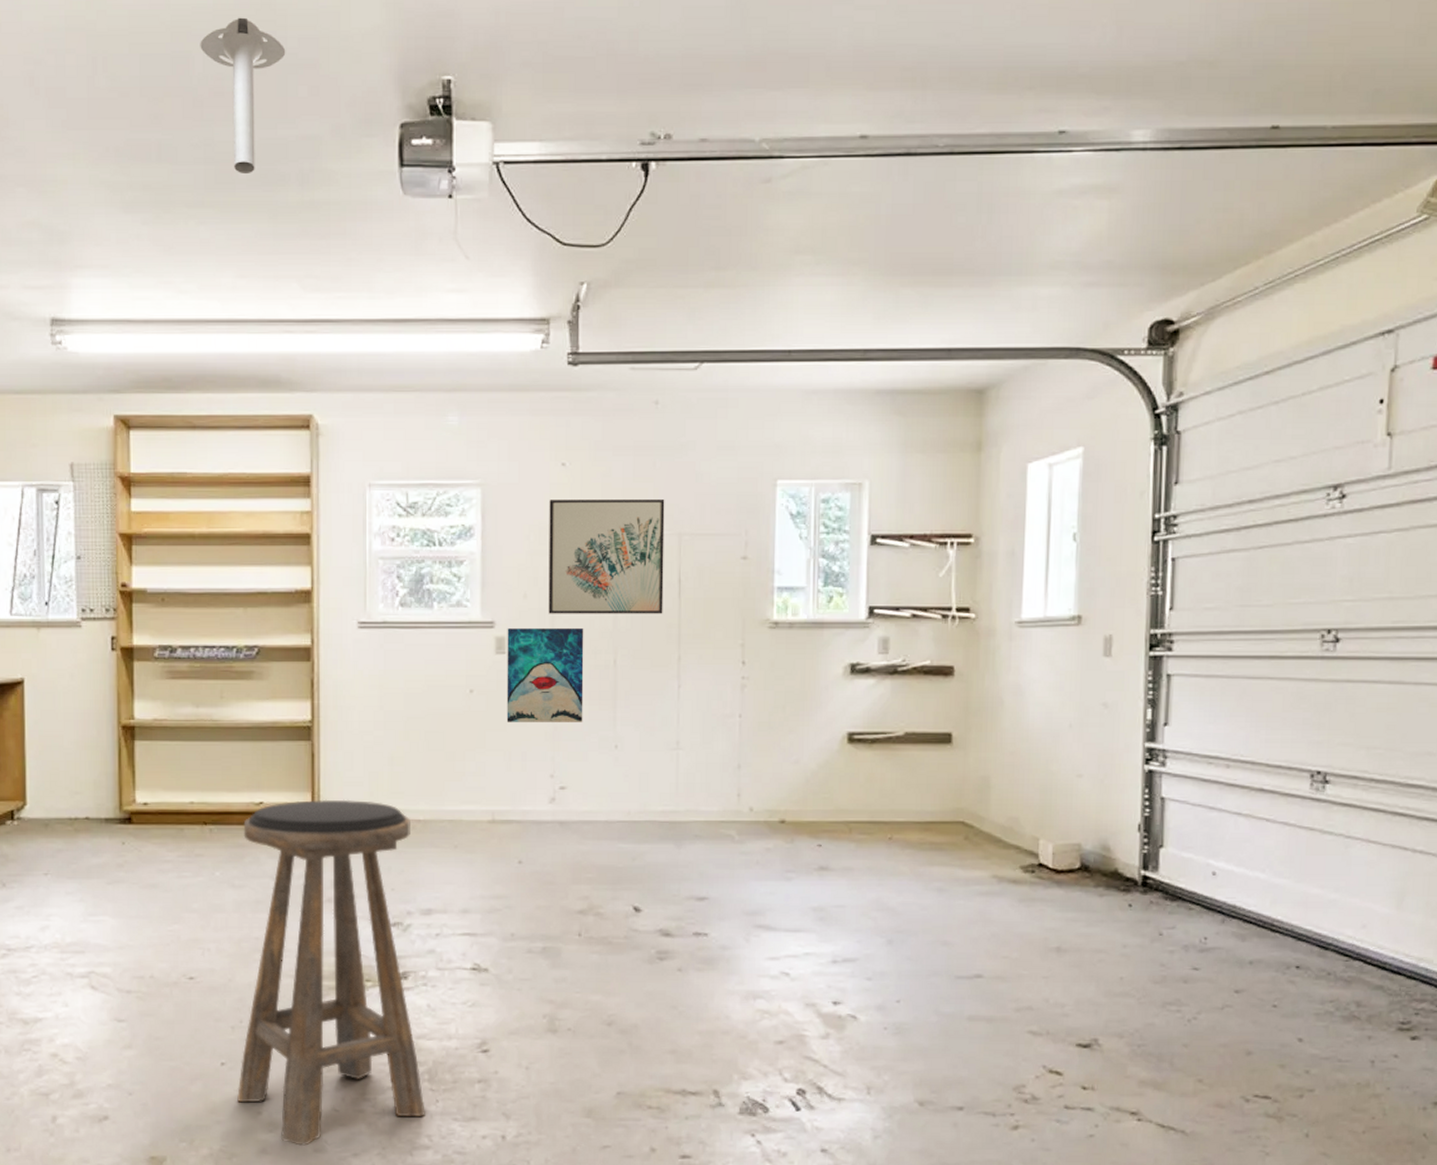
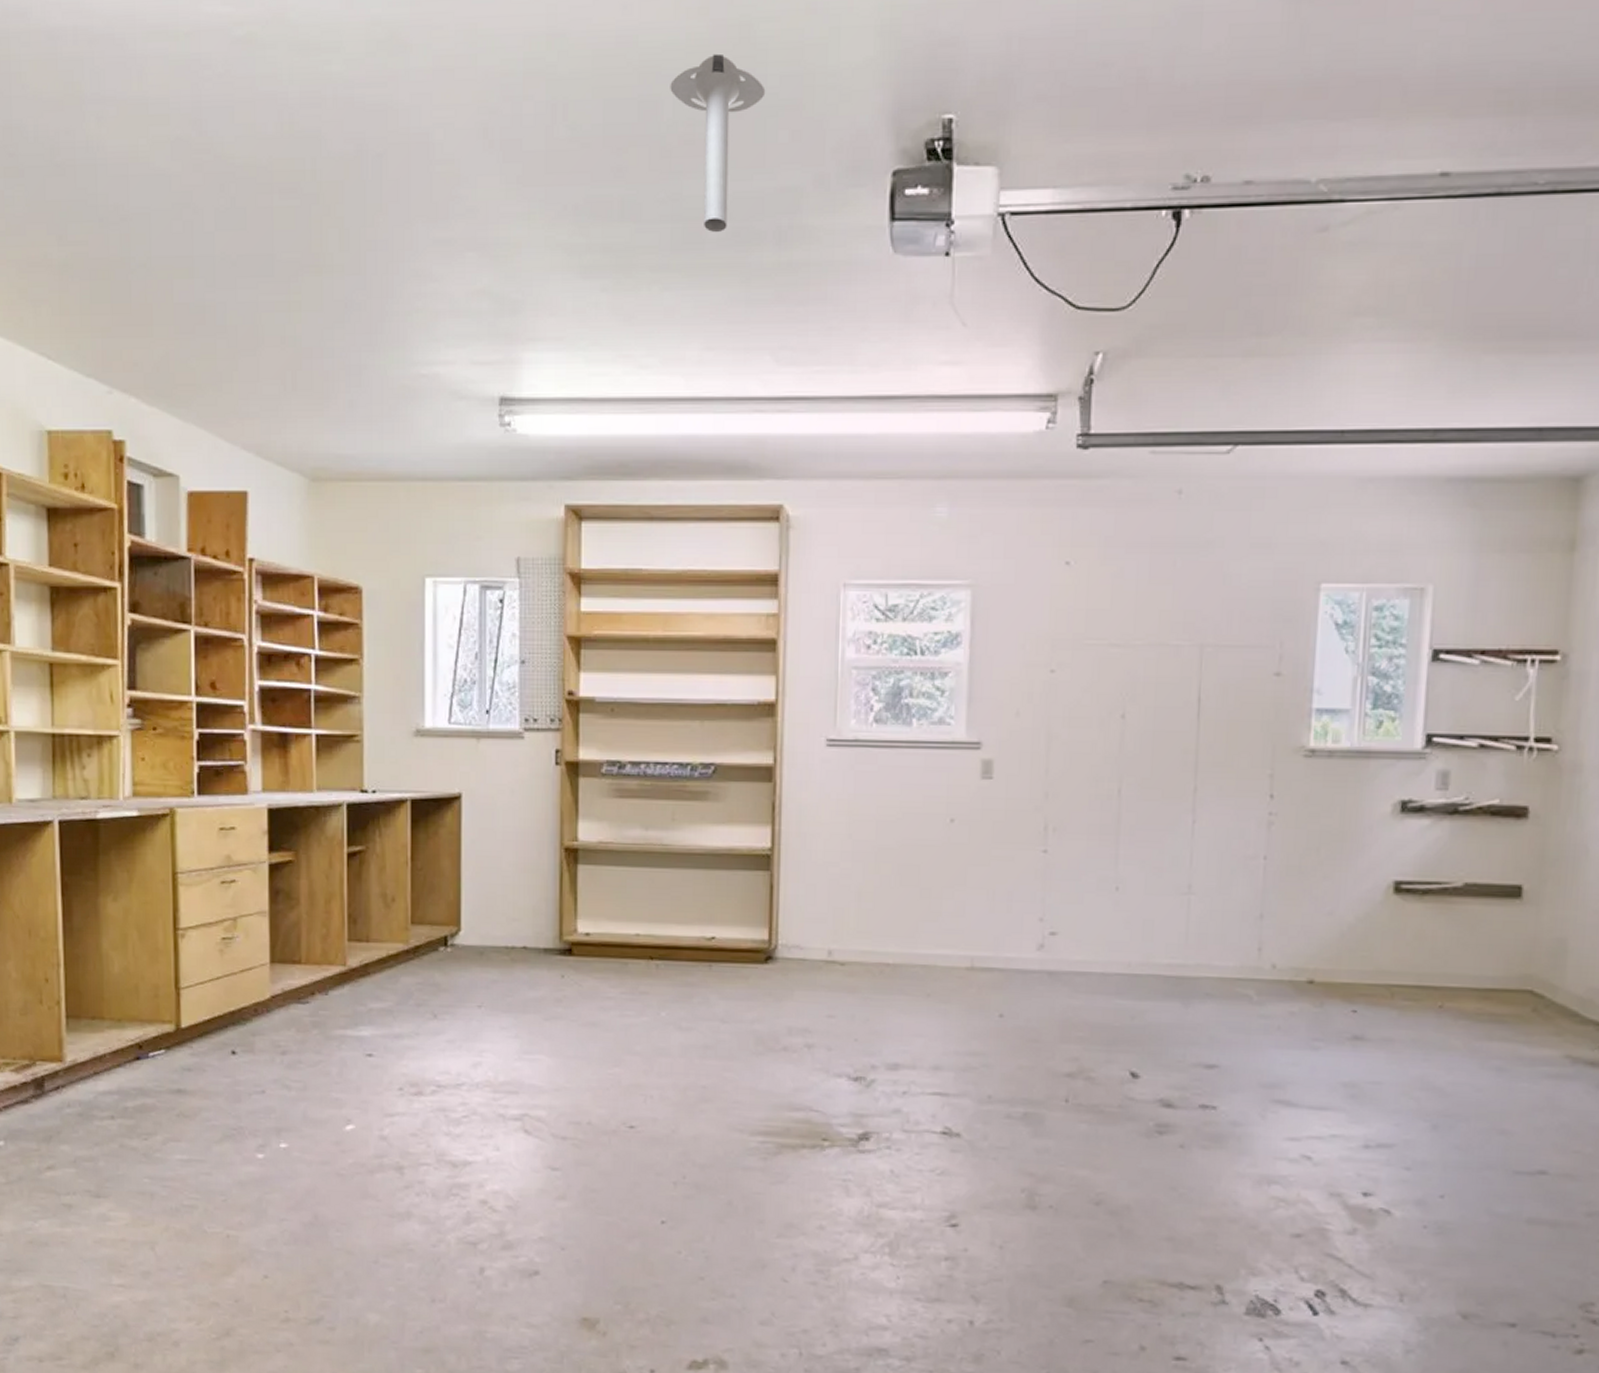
stool: present [237,799,425,1146] -> none [678,936,884,1317]
wall art: present [506,627,584,722] -> none [991,750,1085,860]
wall art: present [548,500,665,614] -> none [1044,604,1186,738]

